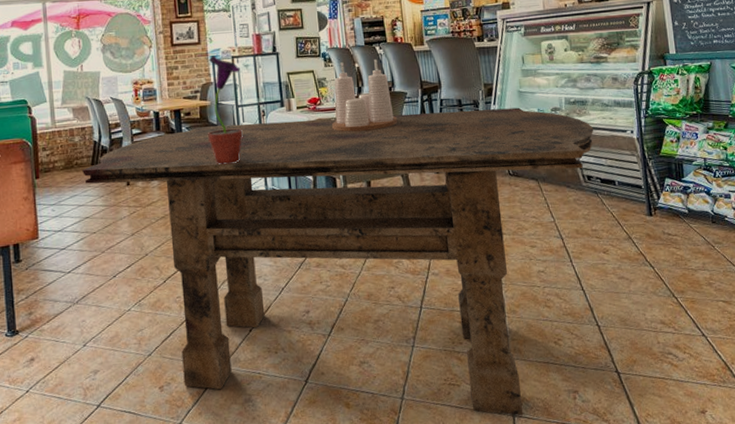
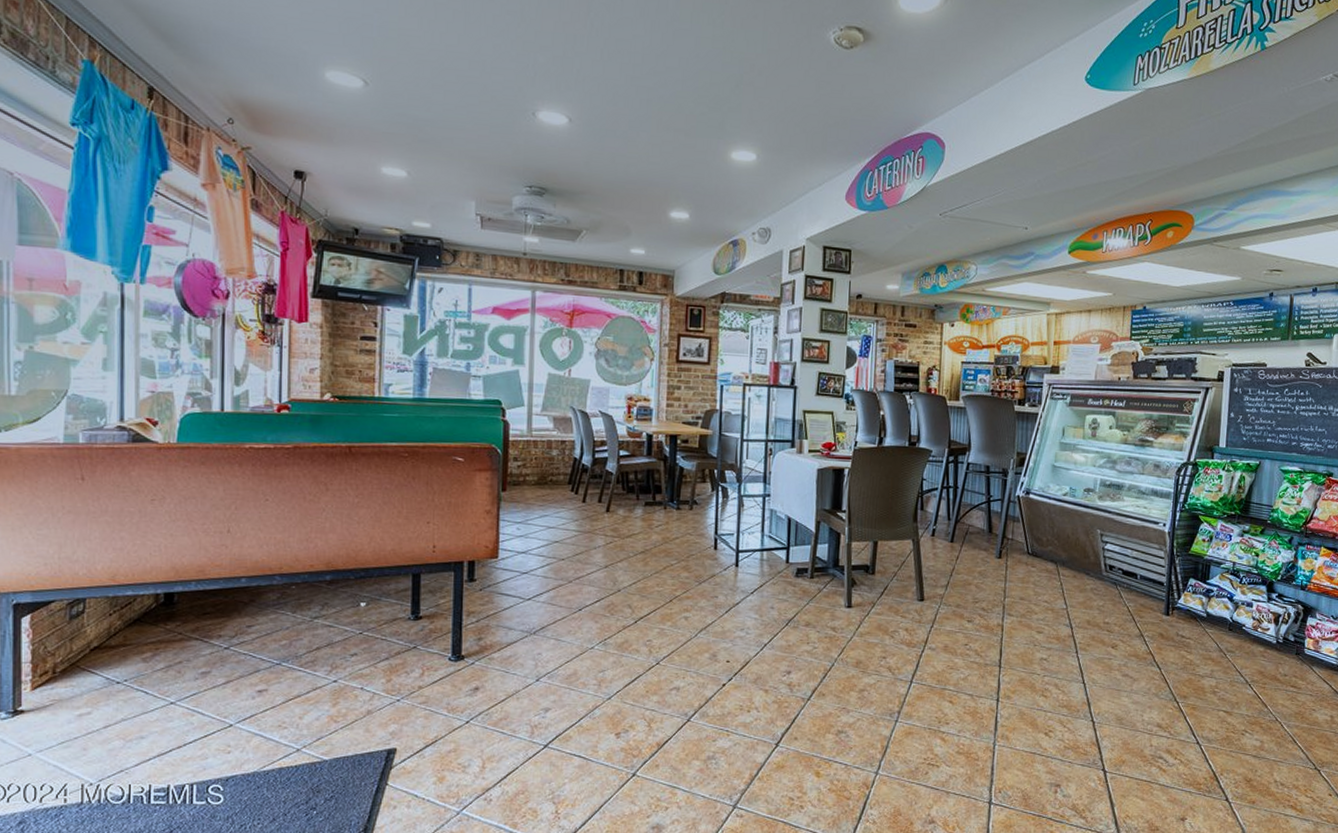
dining table: present [81,107,594,416] -> none [556,458,1126,804]
potted flower: present [208,56,243,165] -> none [705,380,751,504]
condiment set: present [332,58,397,132] -> none [845,407,917,487]

